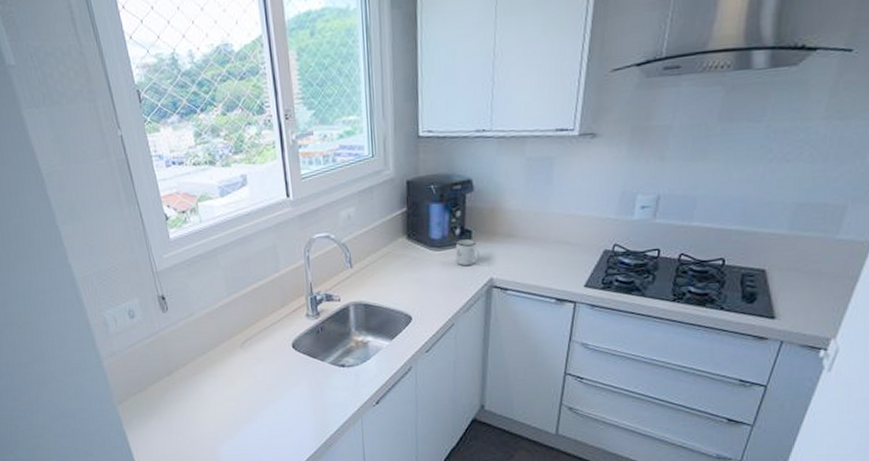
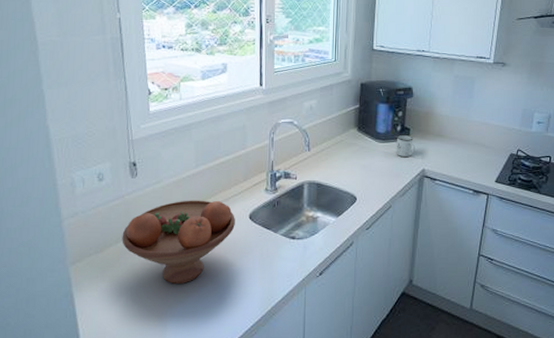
fruit bowl: none [162,331,278,419] -> present [122,200,235,284]

